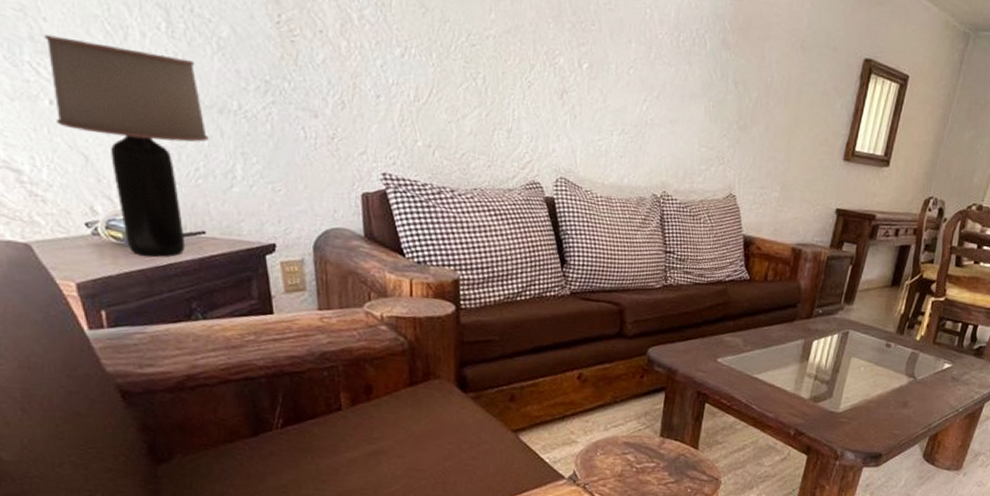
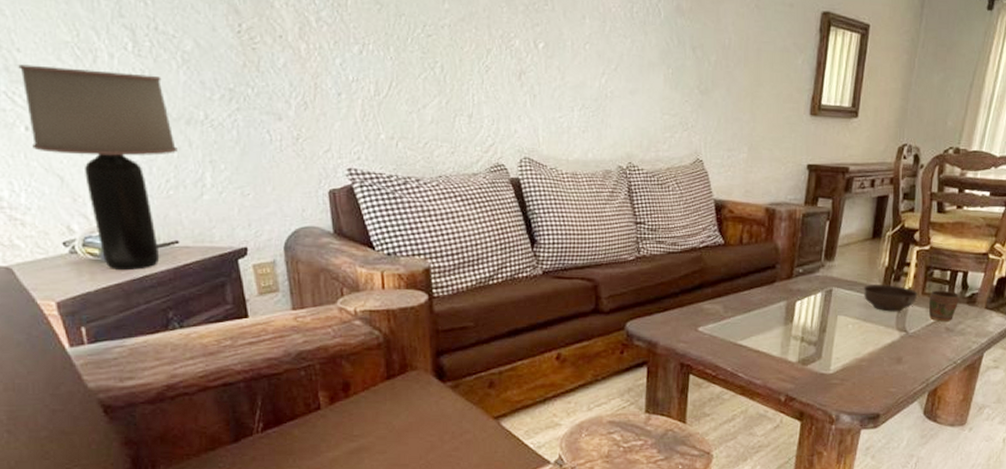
bowl: none [877,329,929,358] -> present [863,283,918,312]
mug: none [937,340,967,372] -> present [928,290,959,323]

